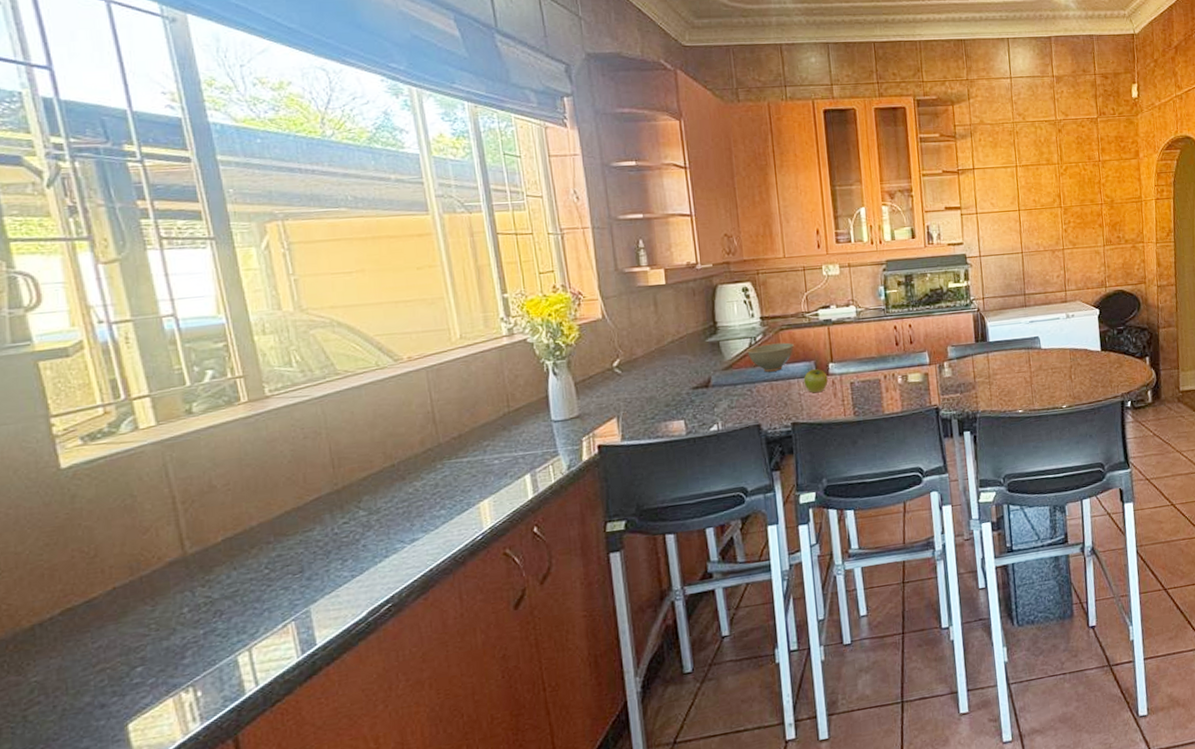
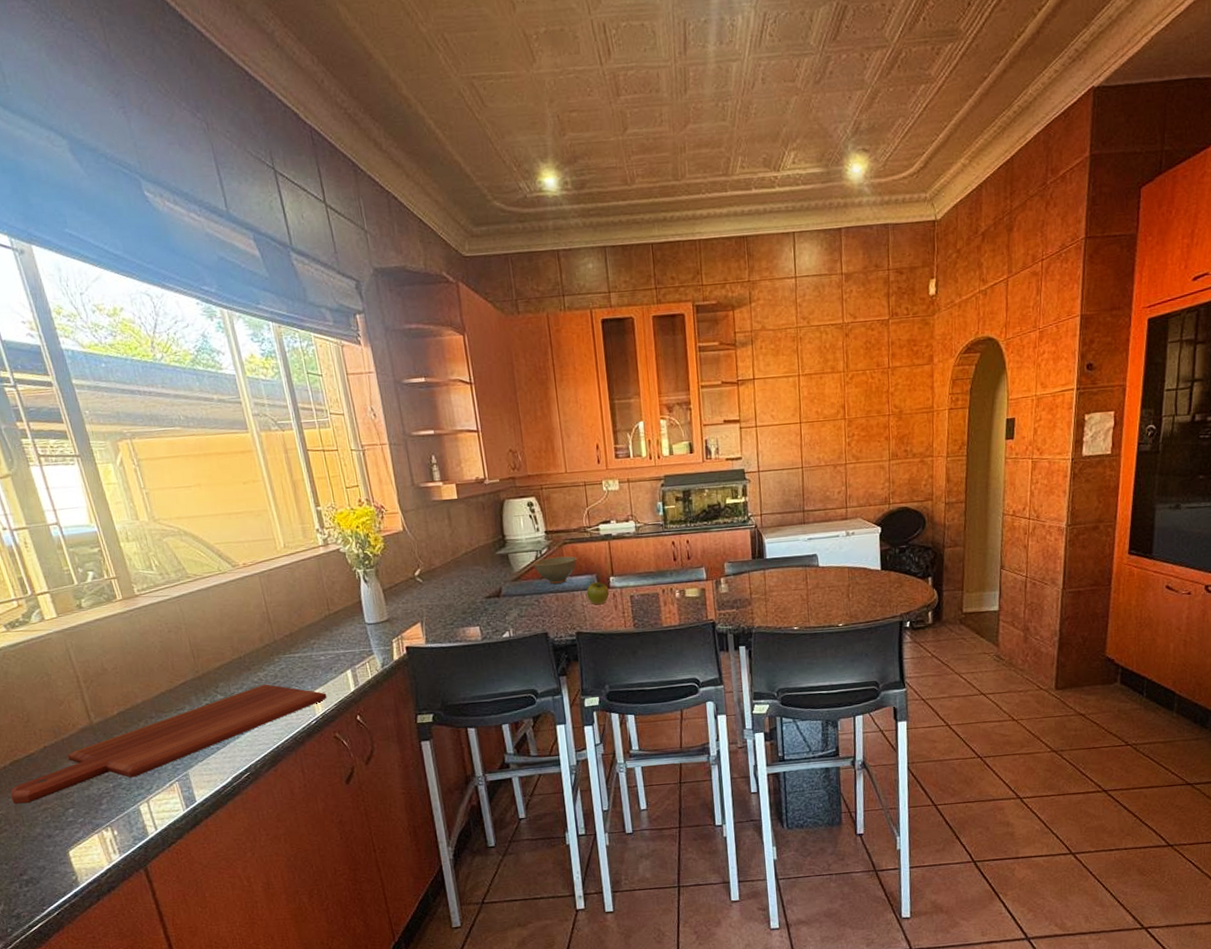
cutting board: none [53,495,499,666] -> present [10,684,327,804]

